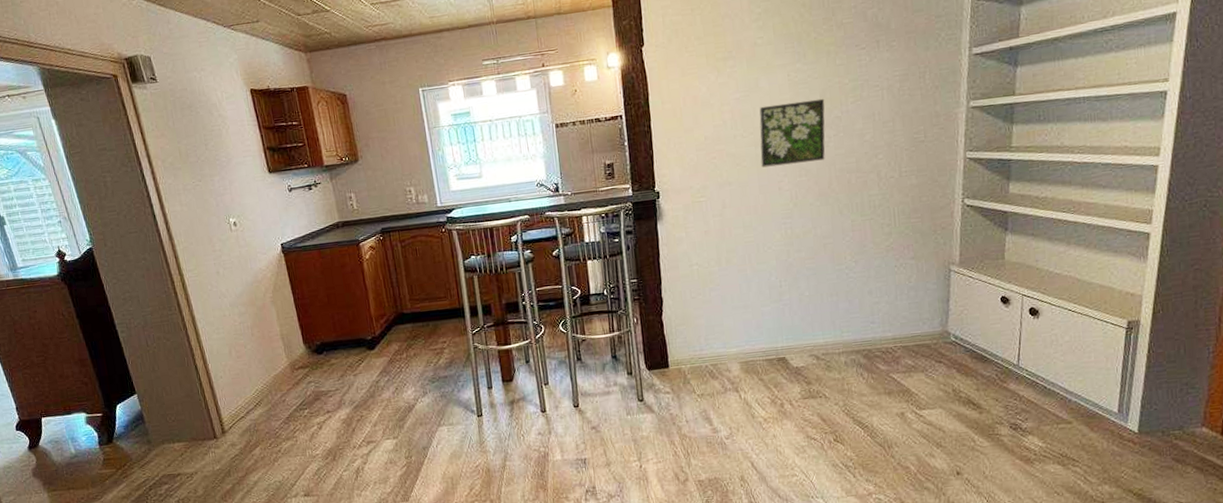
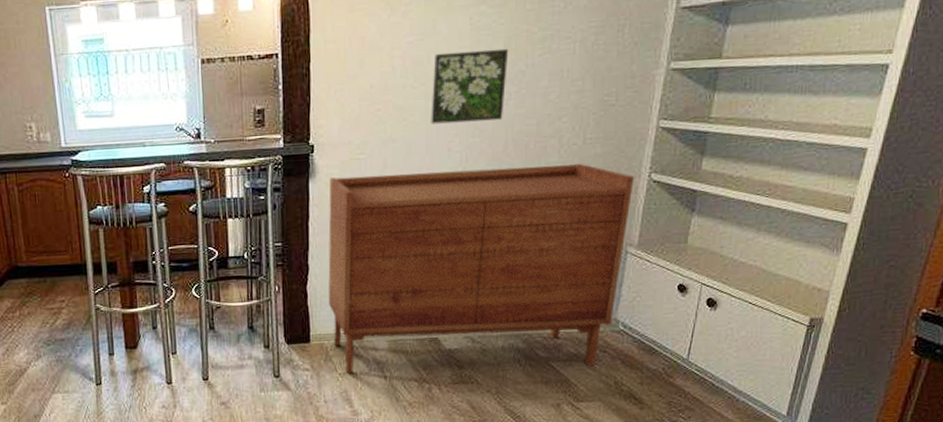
sideboard: none [675,193,949,395] -> present [328,163,634,374]

